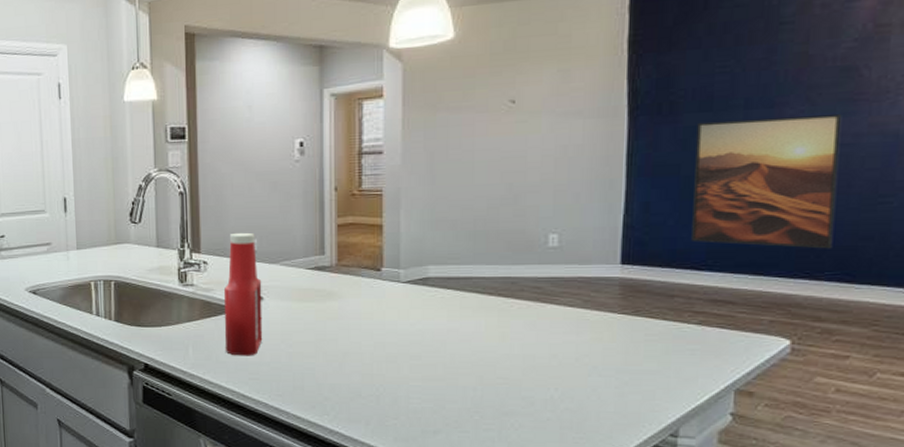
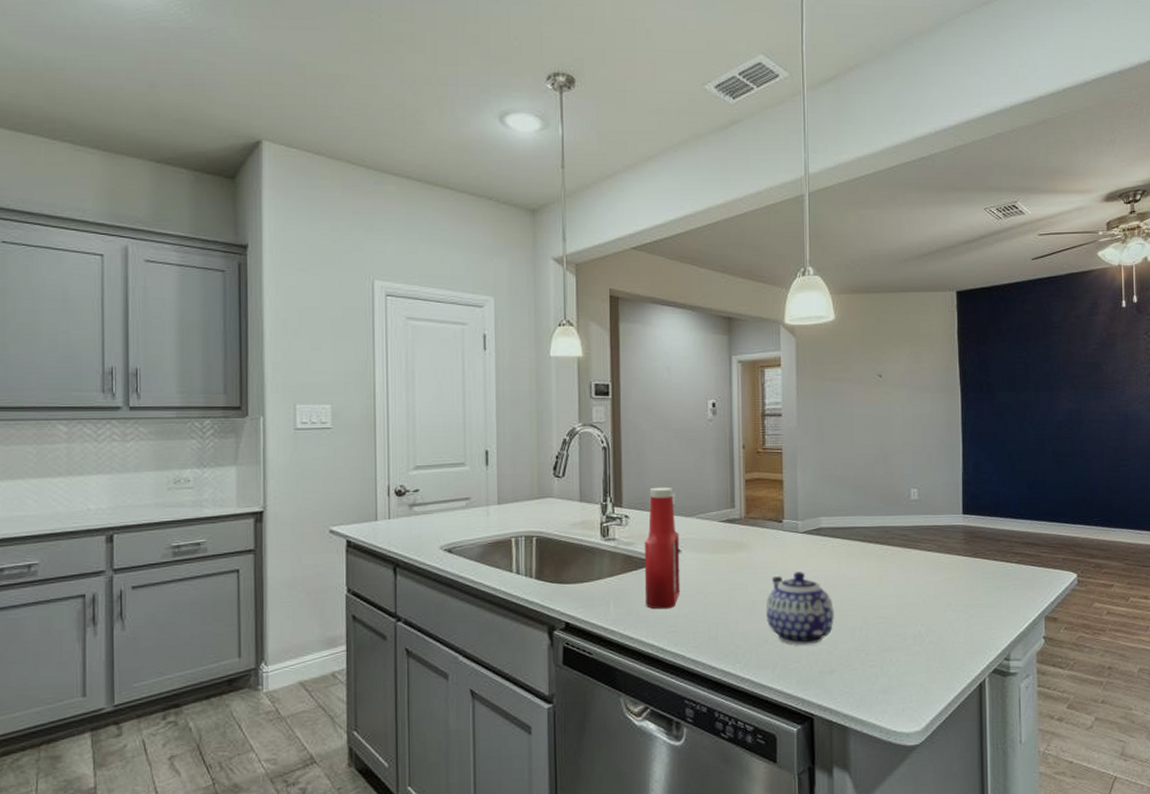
teapot: none [359,324,442,402] -> present [765,572,834,645]
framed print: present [692,114,842,249] -> none [1007,398,1096,501]

